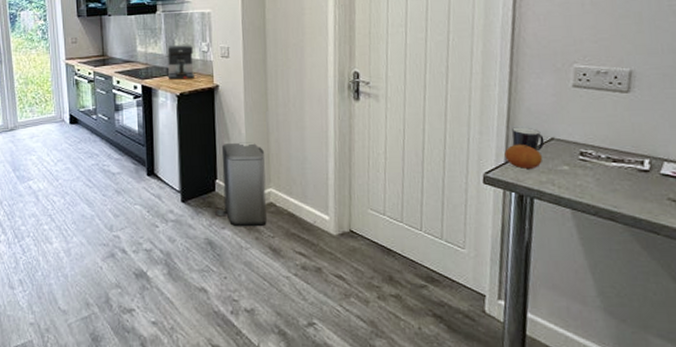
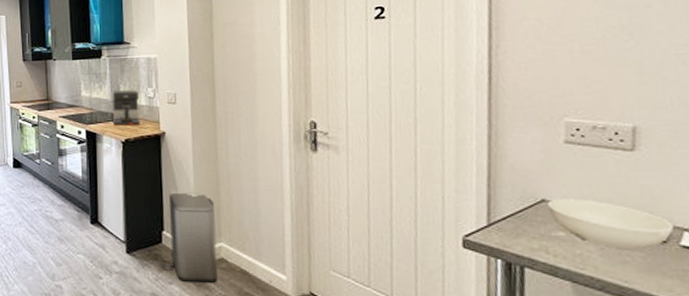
fruit: present [504,144,542,169] -> none [486,204,532,233]
mug: present [511,127,545,152] -> none [492,186,534,214]
bowl: none [555,136,656,180] -> present [546,199,674,250]

